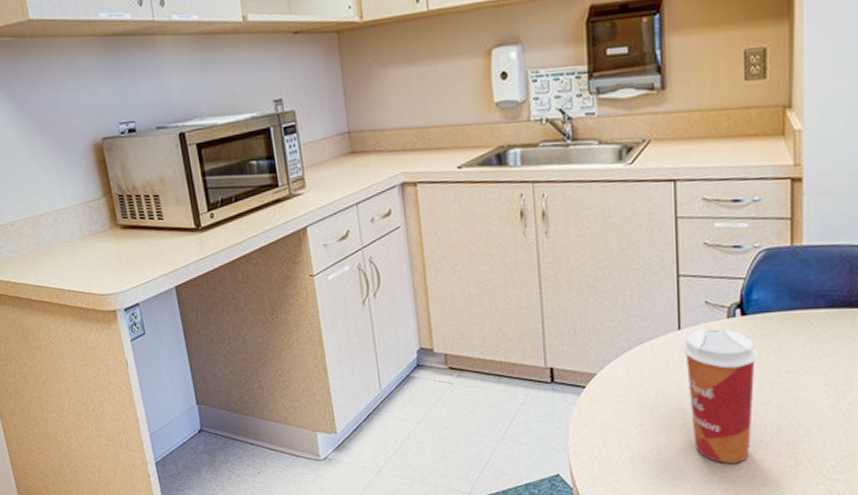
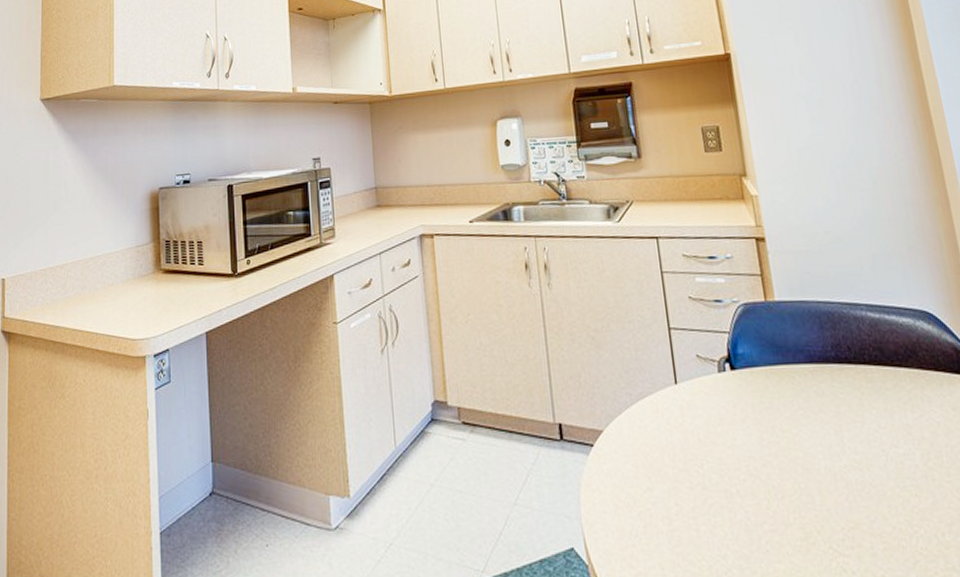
paper cup: present [682,329,757,463] -> none [681,384,759,535]

